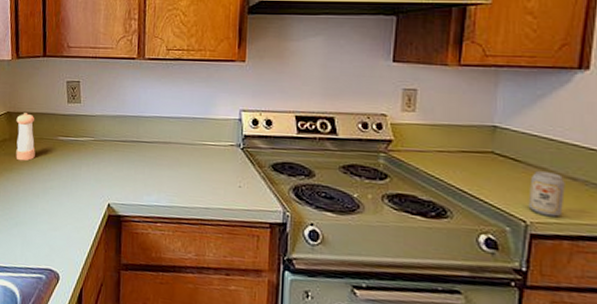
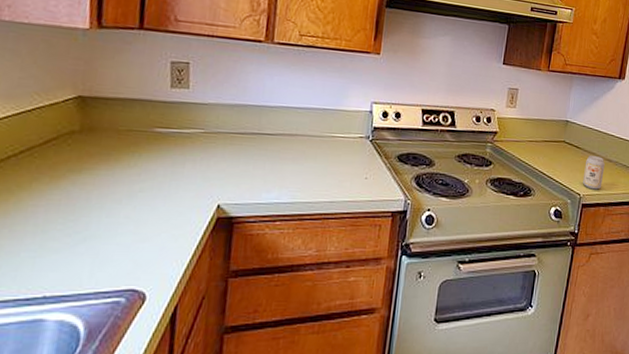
pepper shaker: present [16,113,35,161] -> none [88,98,122,159]

